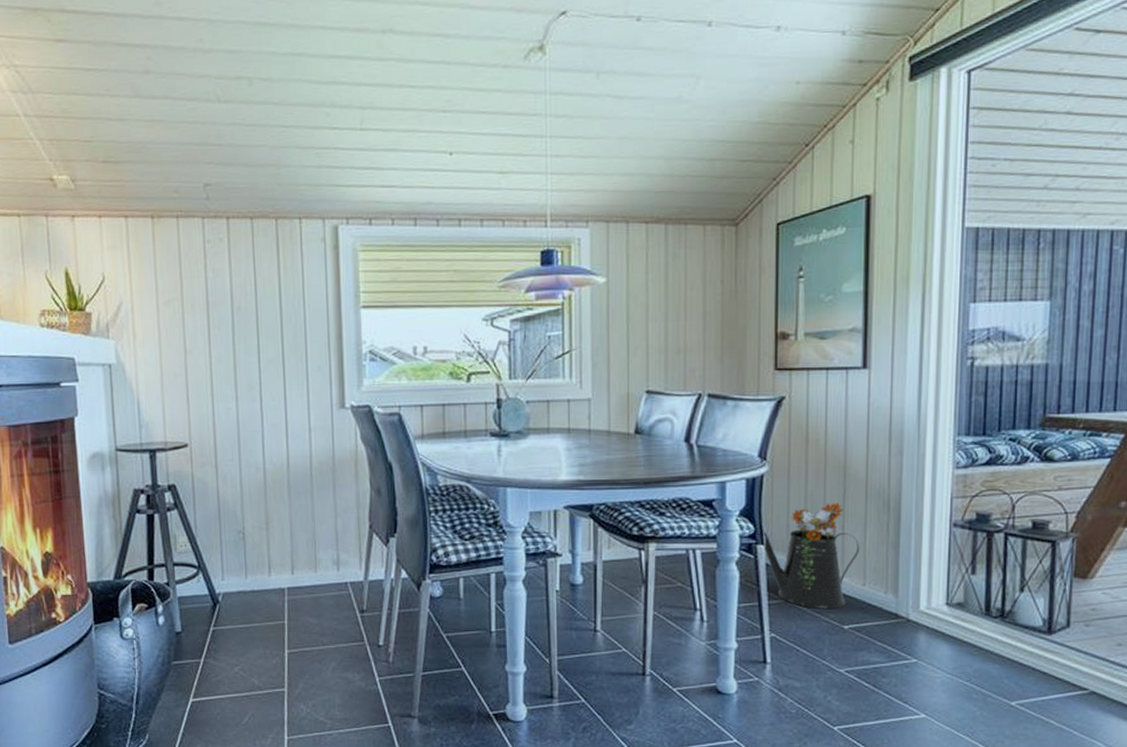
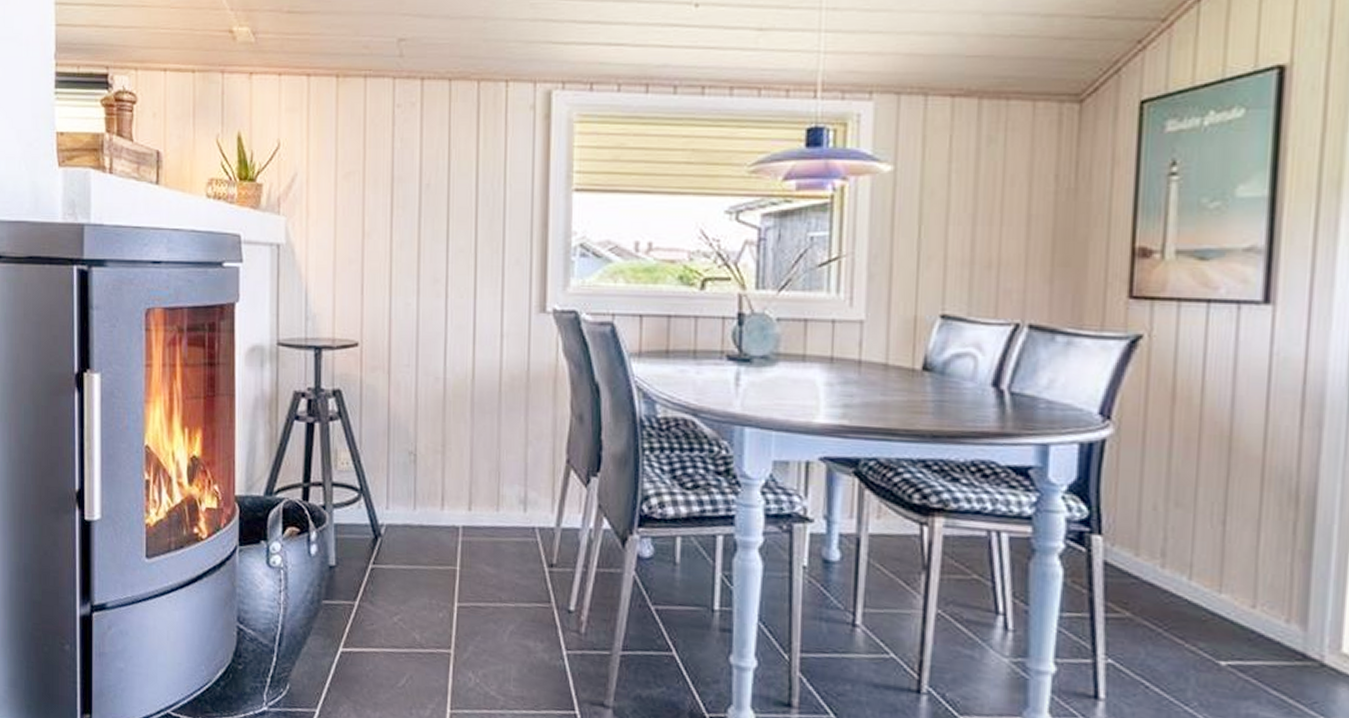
watering can: present [763,503,859,610] -> none [1100,486,1248,636]

